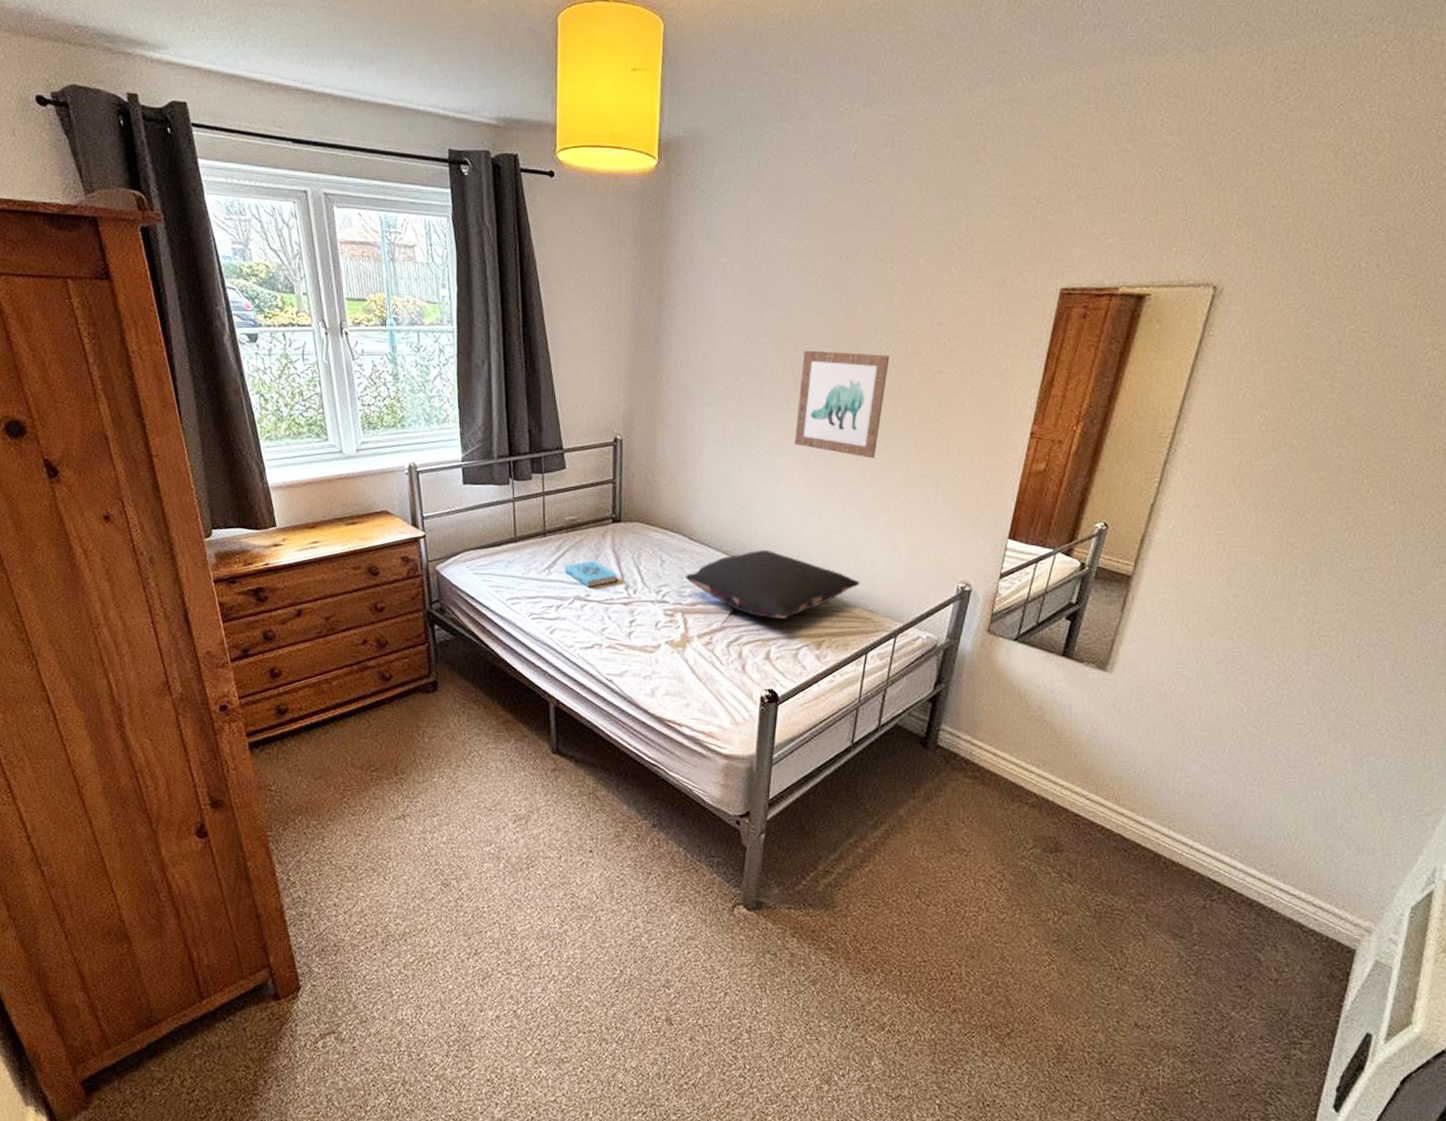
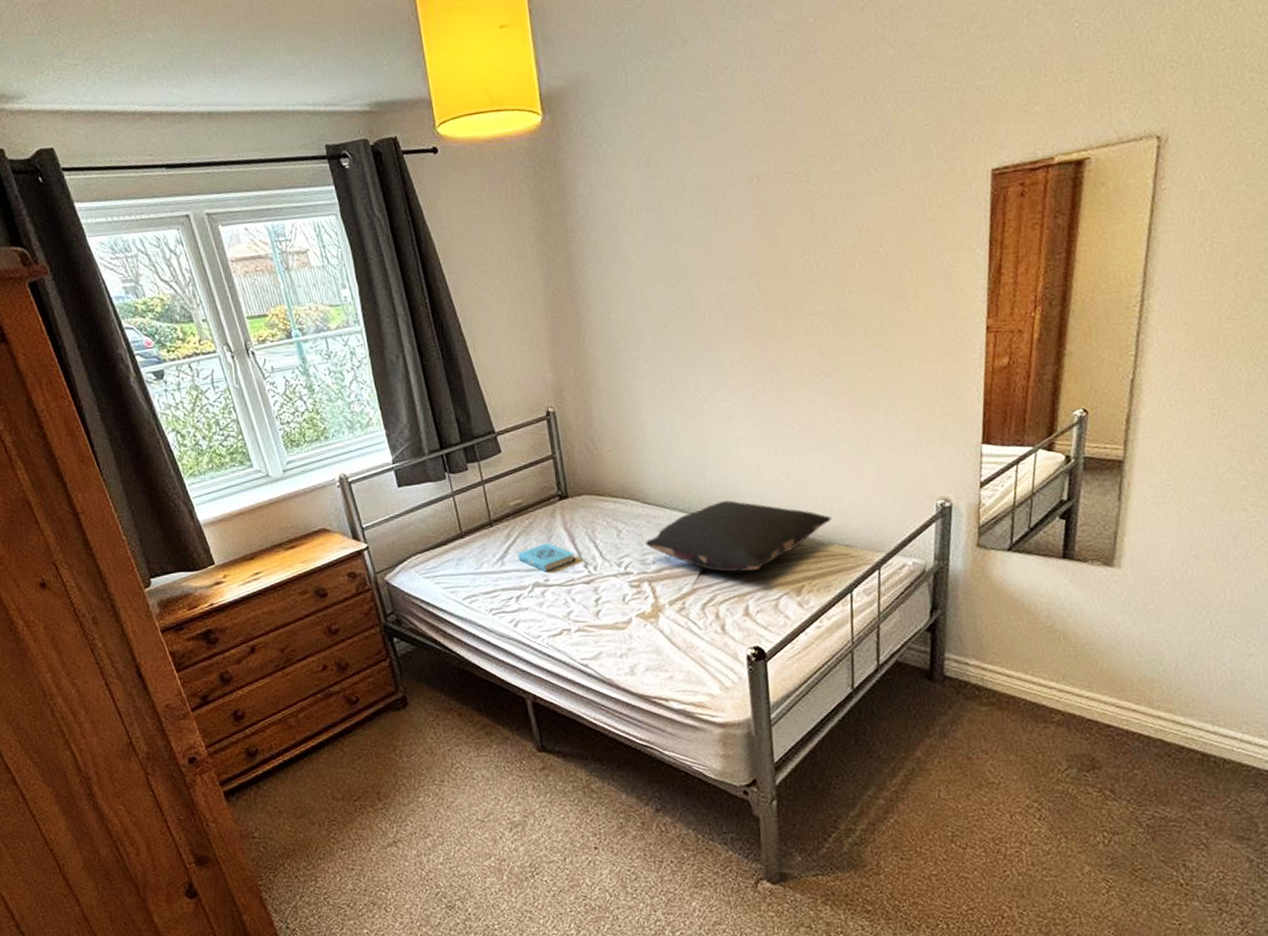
wall art: present [794,350,890,459] -> none [729,273,825,386]

